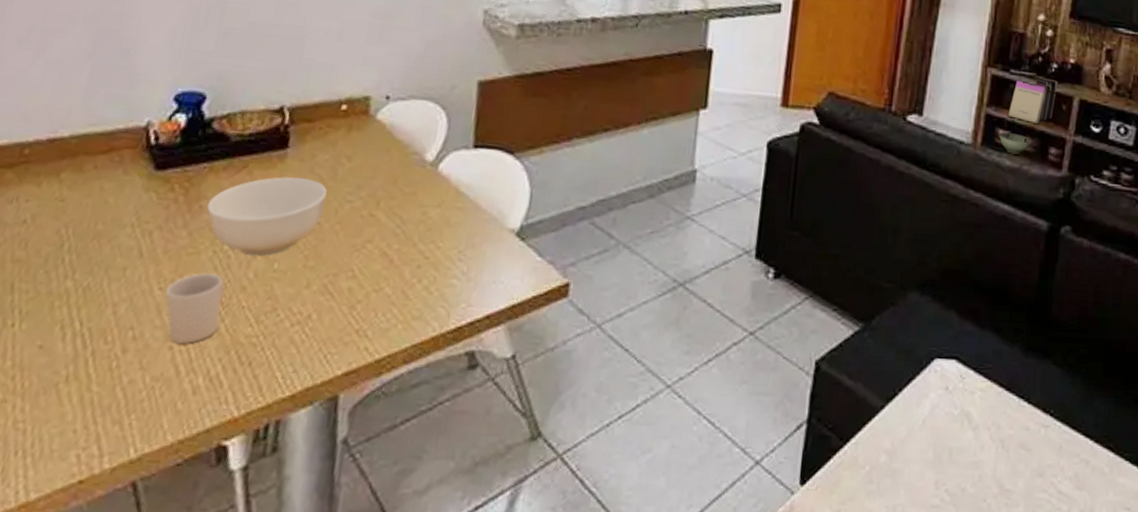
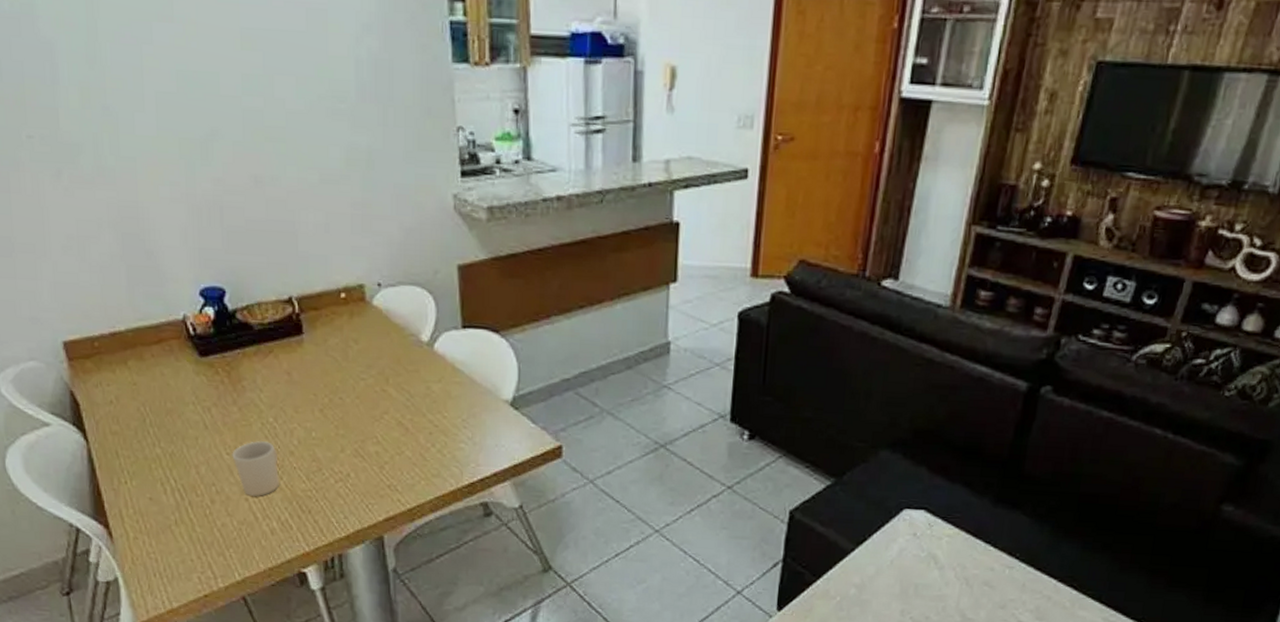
bowl: present [206,177,327,256] -> none [248,359,343,426]
bowl: present [999,132,1032,155] -> none [980,294,1016,316]
books: present [1008,76,1058,124] -> none [991,232,1051,283]

